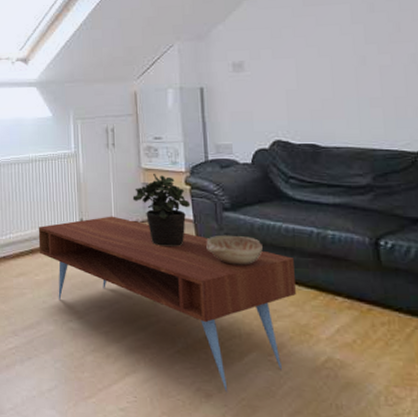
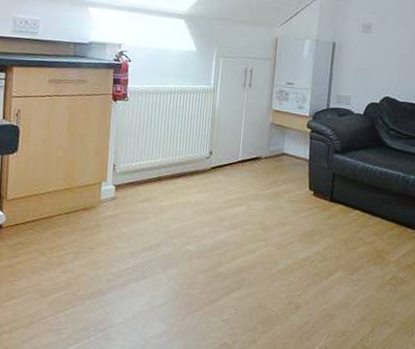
coffee table: present [38,216,296,393] -> none [166,150,382,305]
potted plant: present [132,174,191,248] -> none [260,116,309,182]
decorative bowl: present [206,235,263,265] -> none [316,174,360,200]

